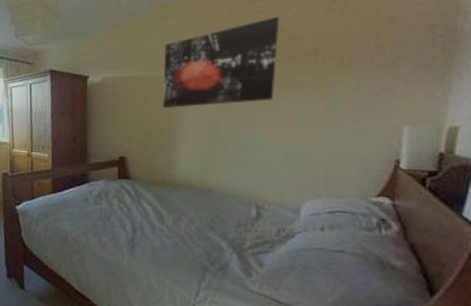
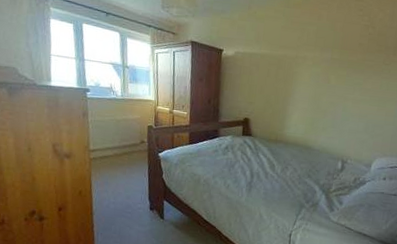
wall art: present [163,16,280,109] -> none [281,15,374,82]

